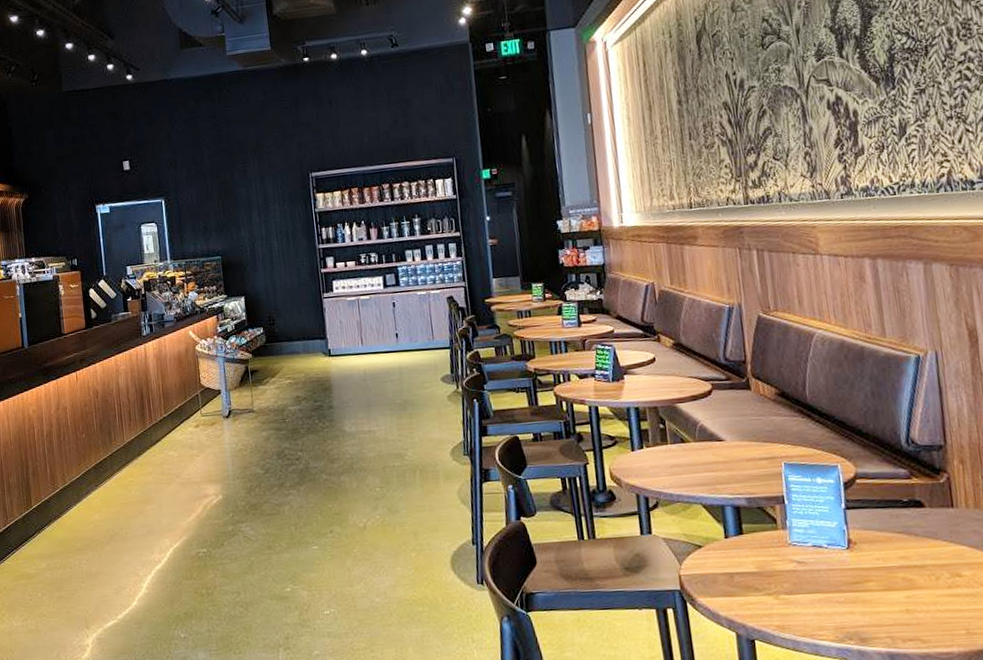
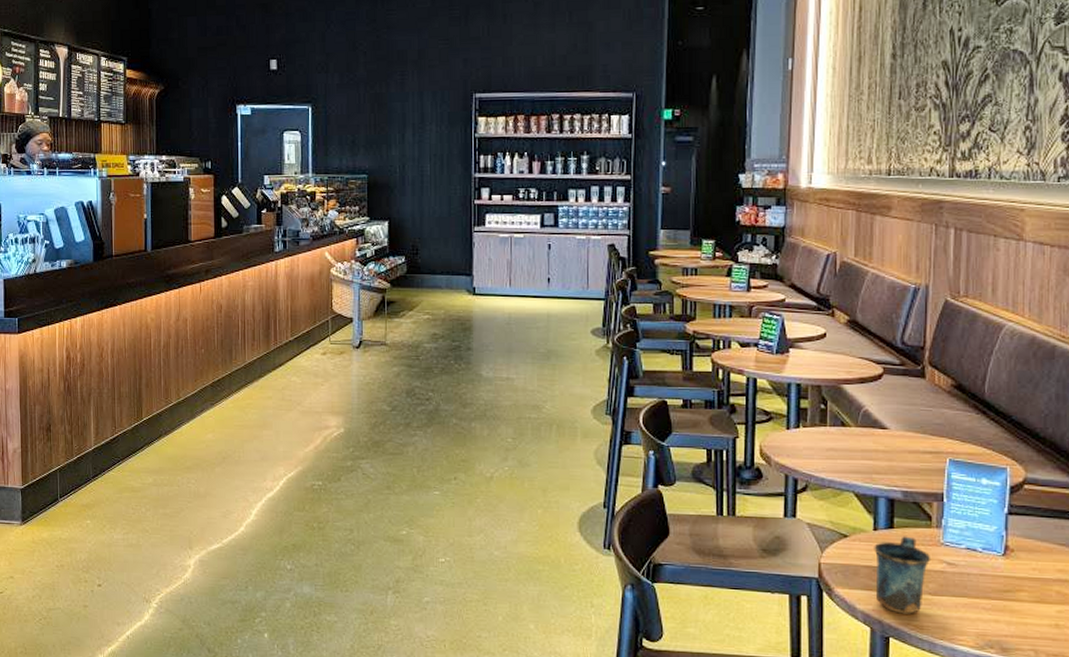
mug: none [727,540,782,616] -> present [874,536,931,614]

